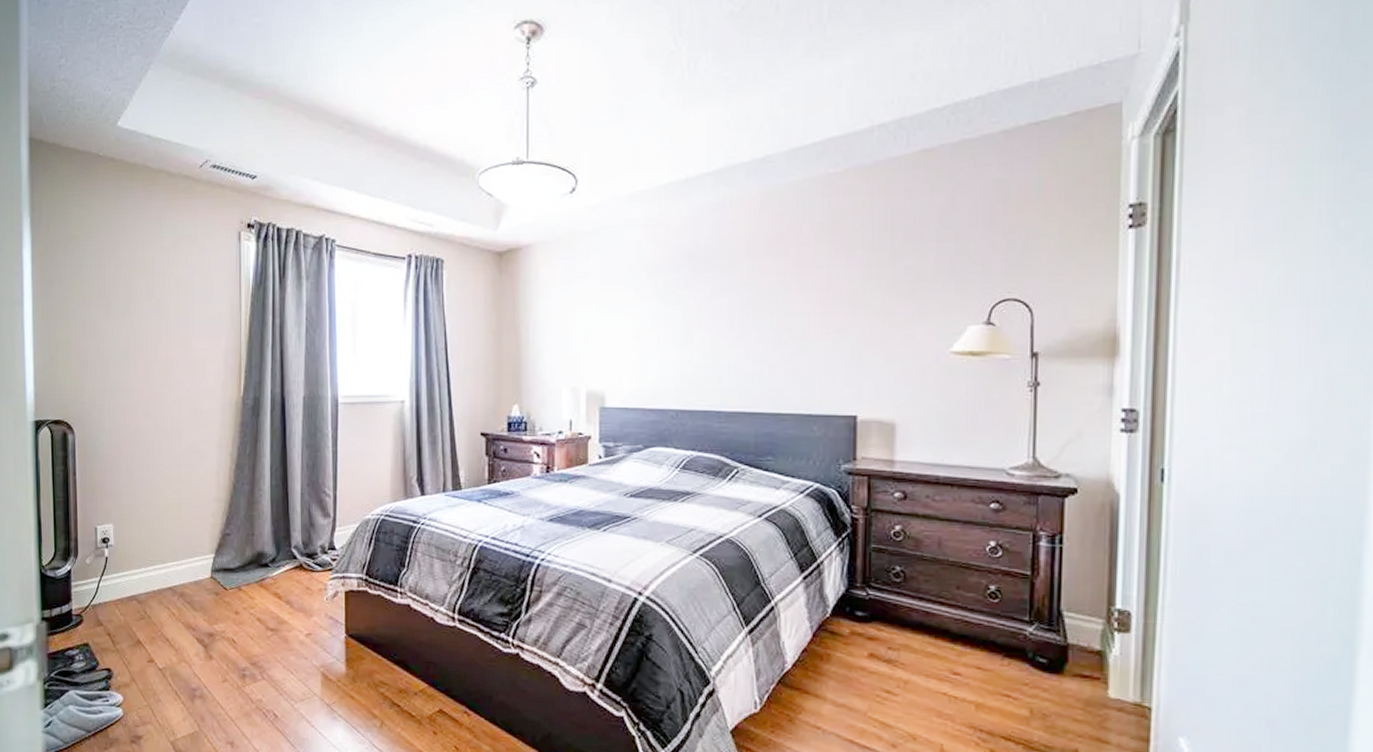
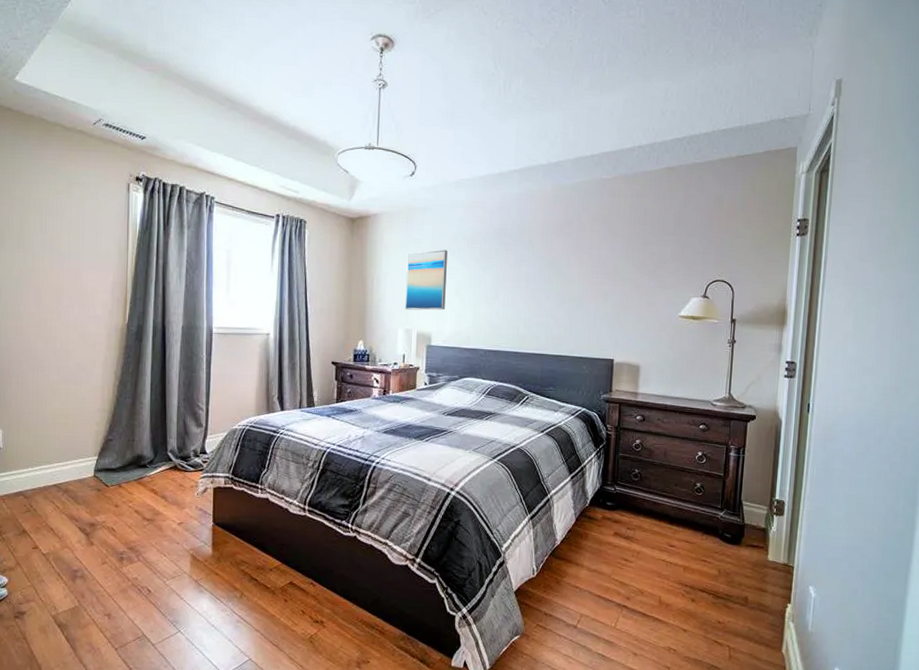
wall art: none [569,283,622,363] -> present [405,250,448,311]

